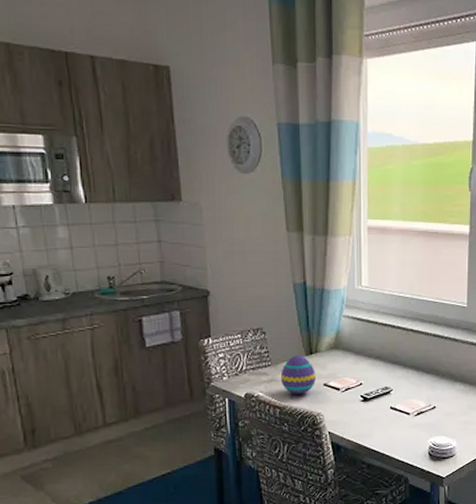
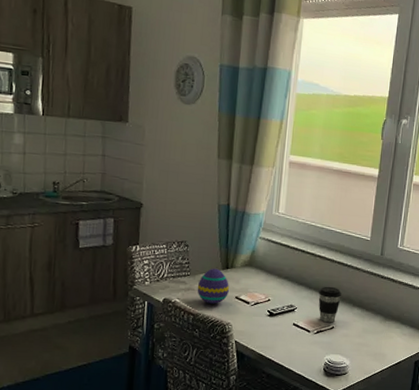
coffee cup: none [415,362,440,403] -> present [318,286,342,323]

